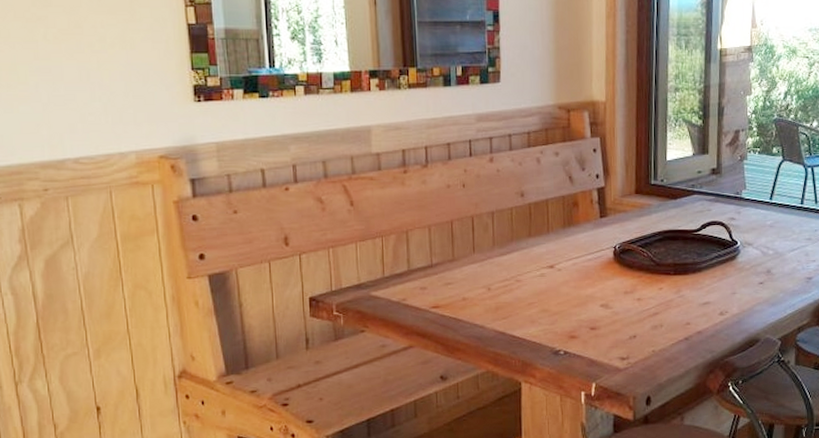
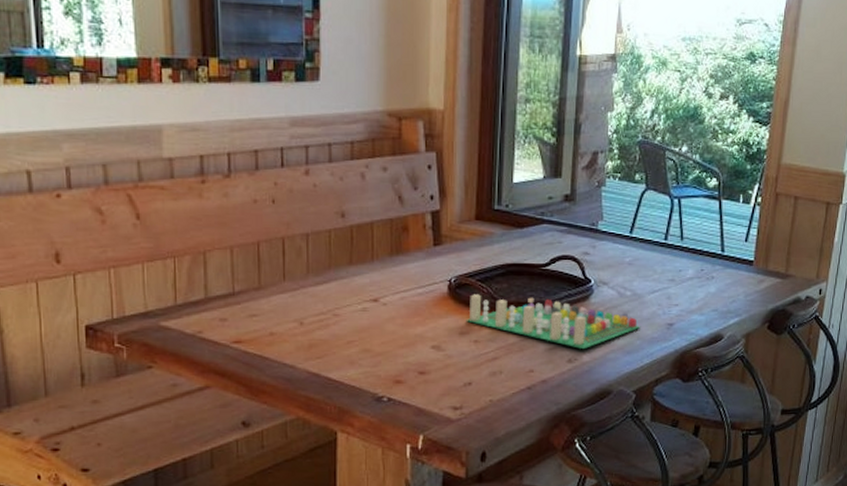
board game: none [629,258,783,303] -> present [466,294,641,350]

